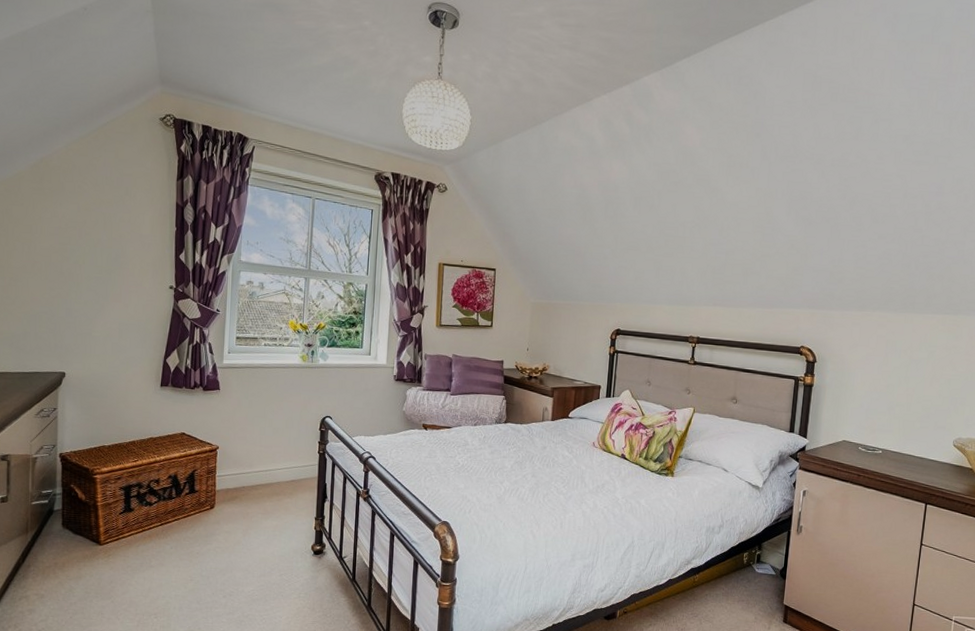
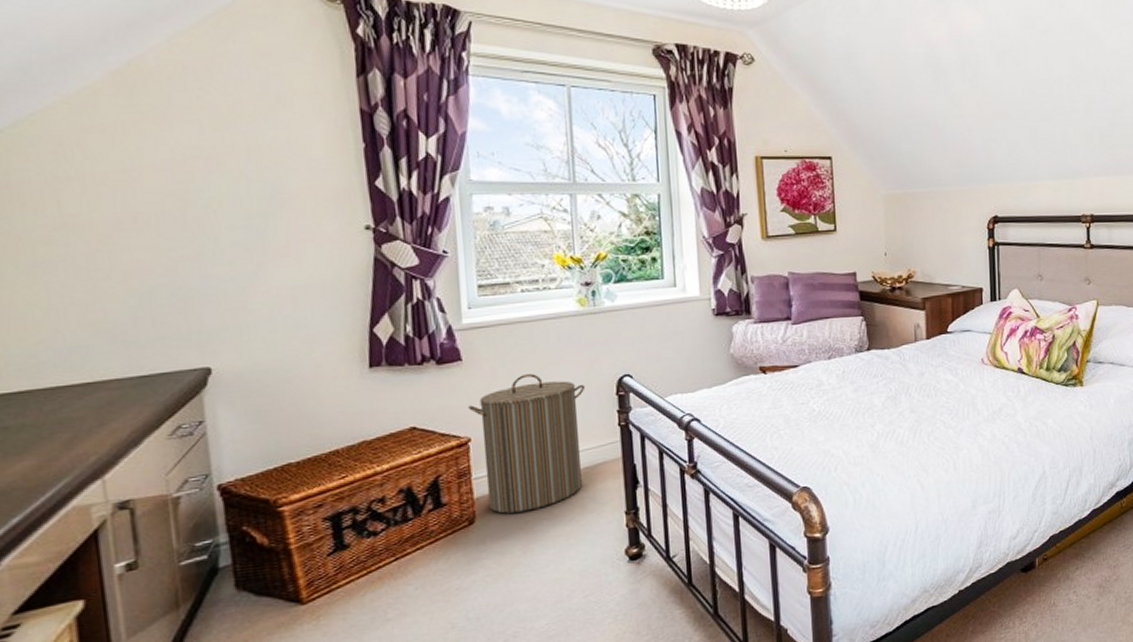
laundry hamper: none [220,406,299,506] -> present [468,374,586,514]

